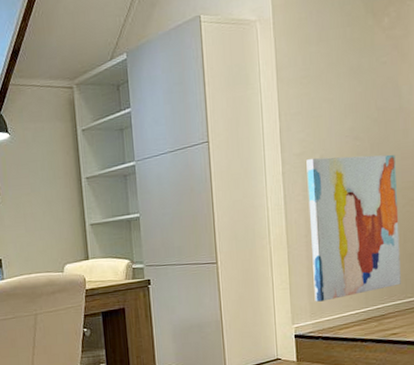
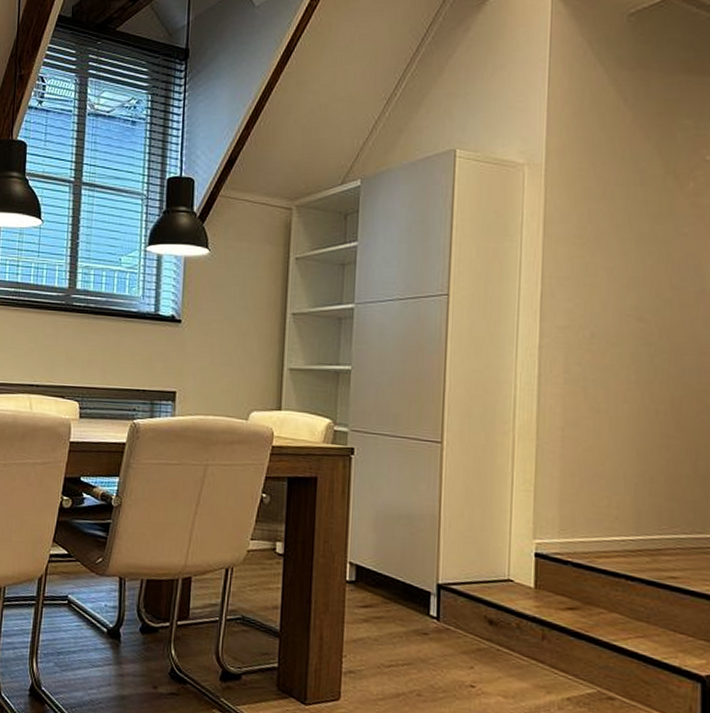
wall art: present [306,154,401,302] -> none [566,335,691,517]

